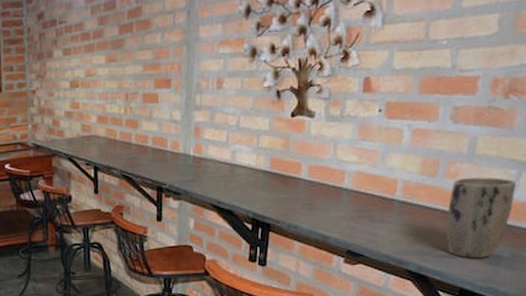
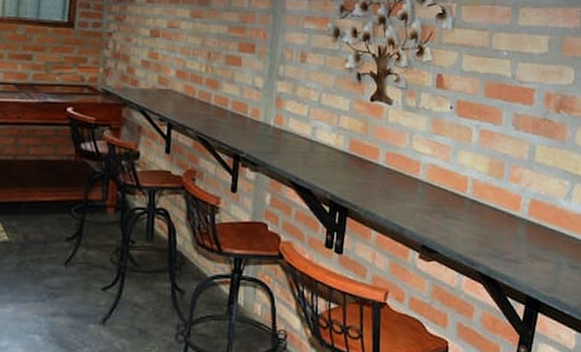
plant pot: present [446,177,515,259] -> none [512,183,570,266]

